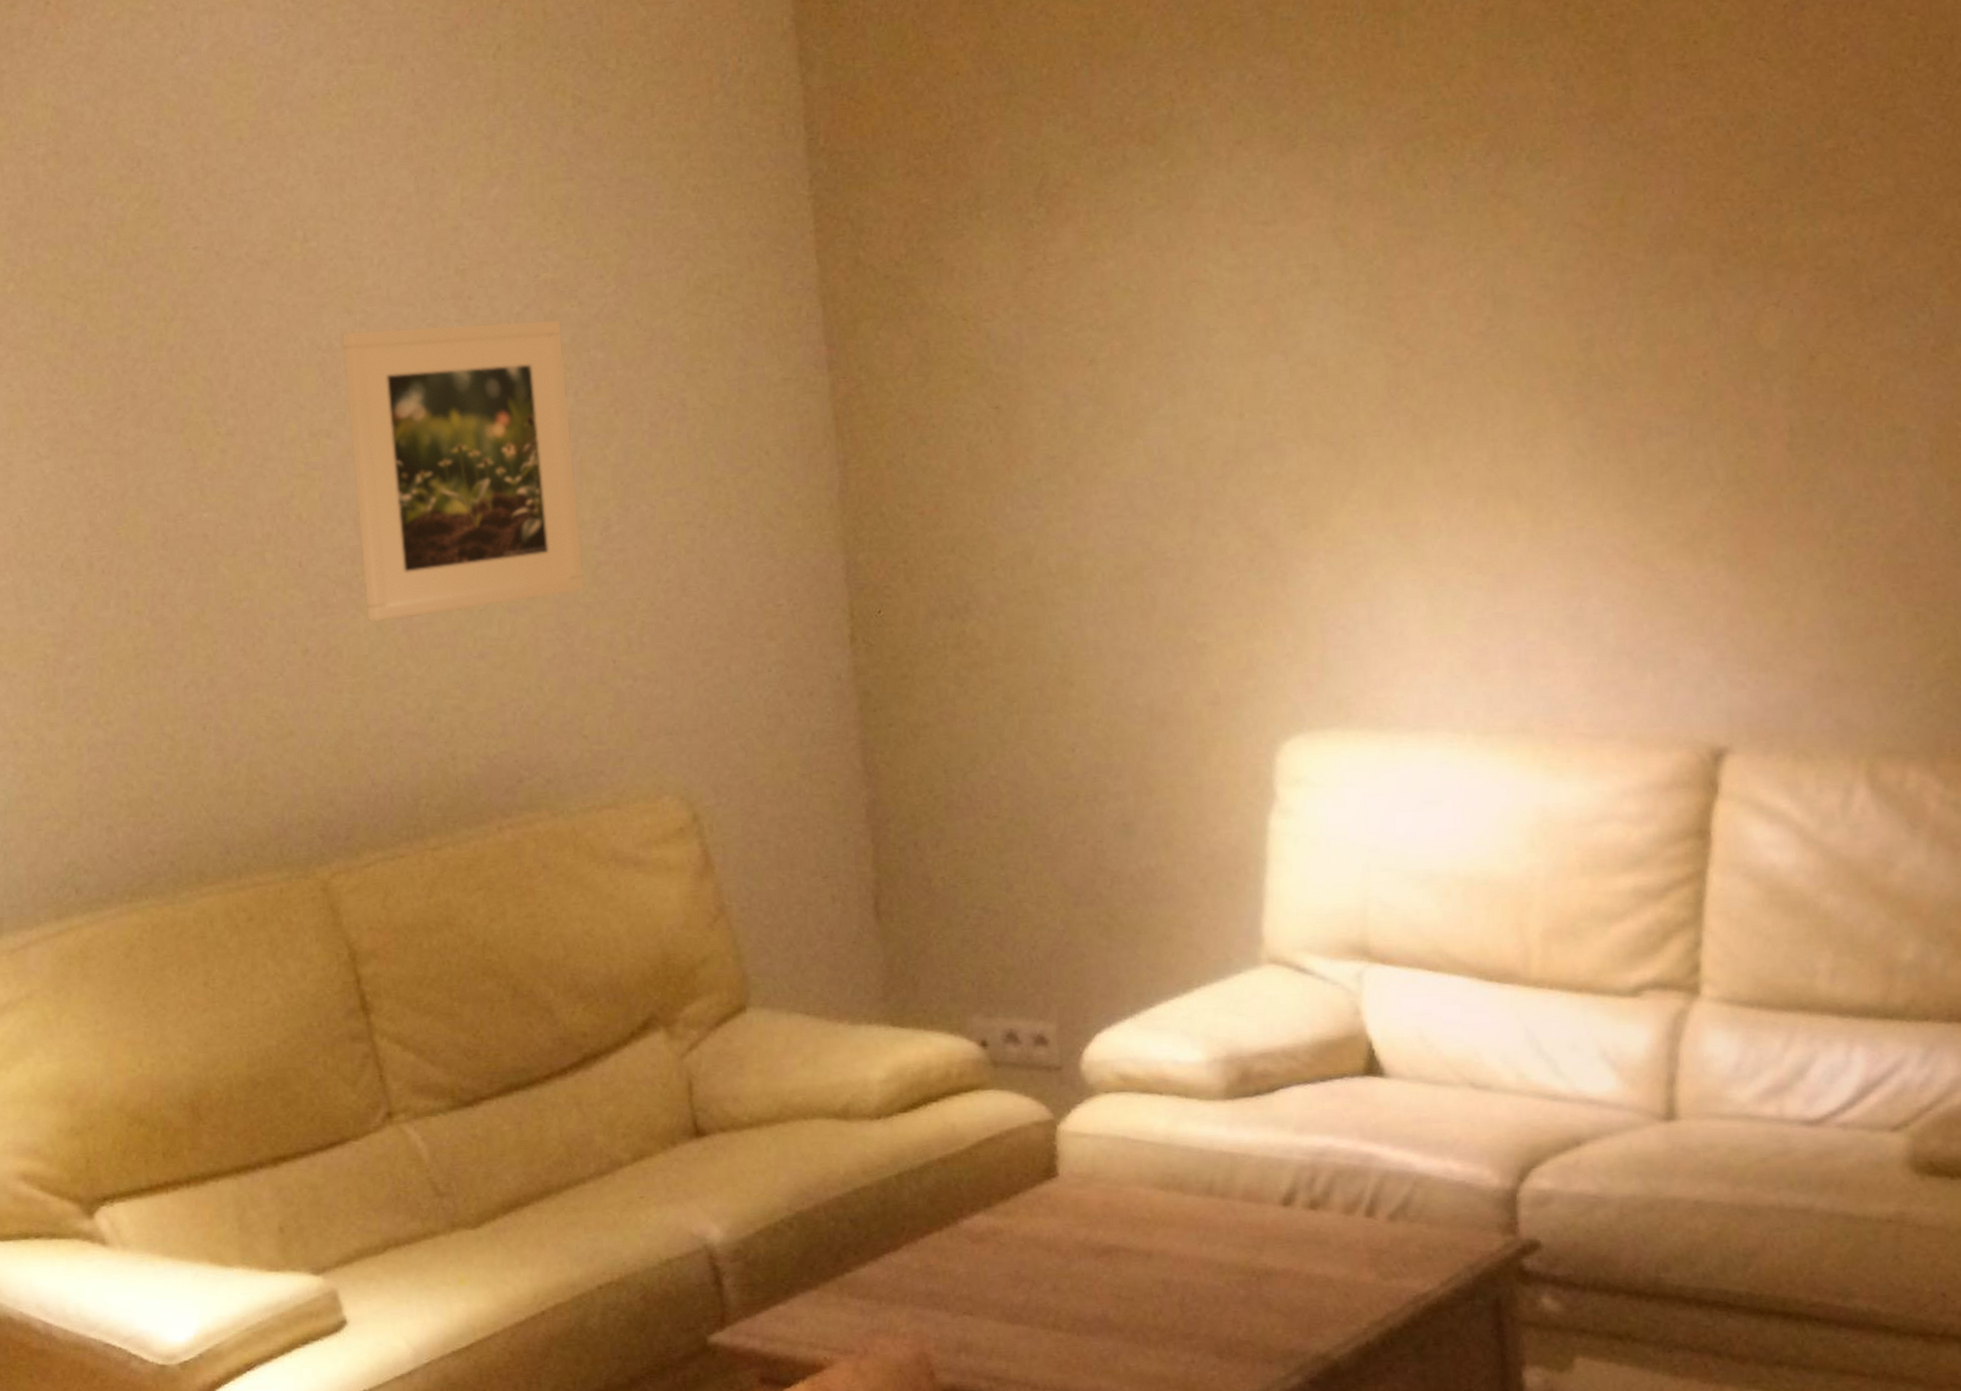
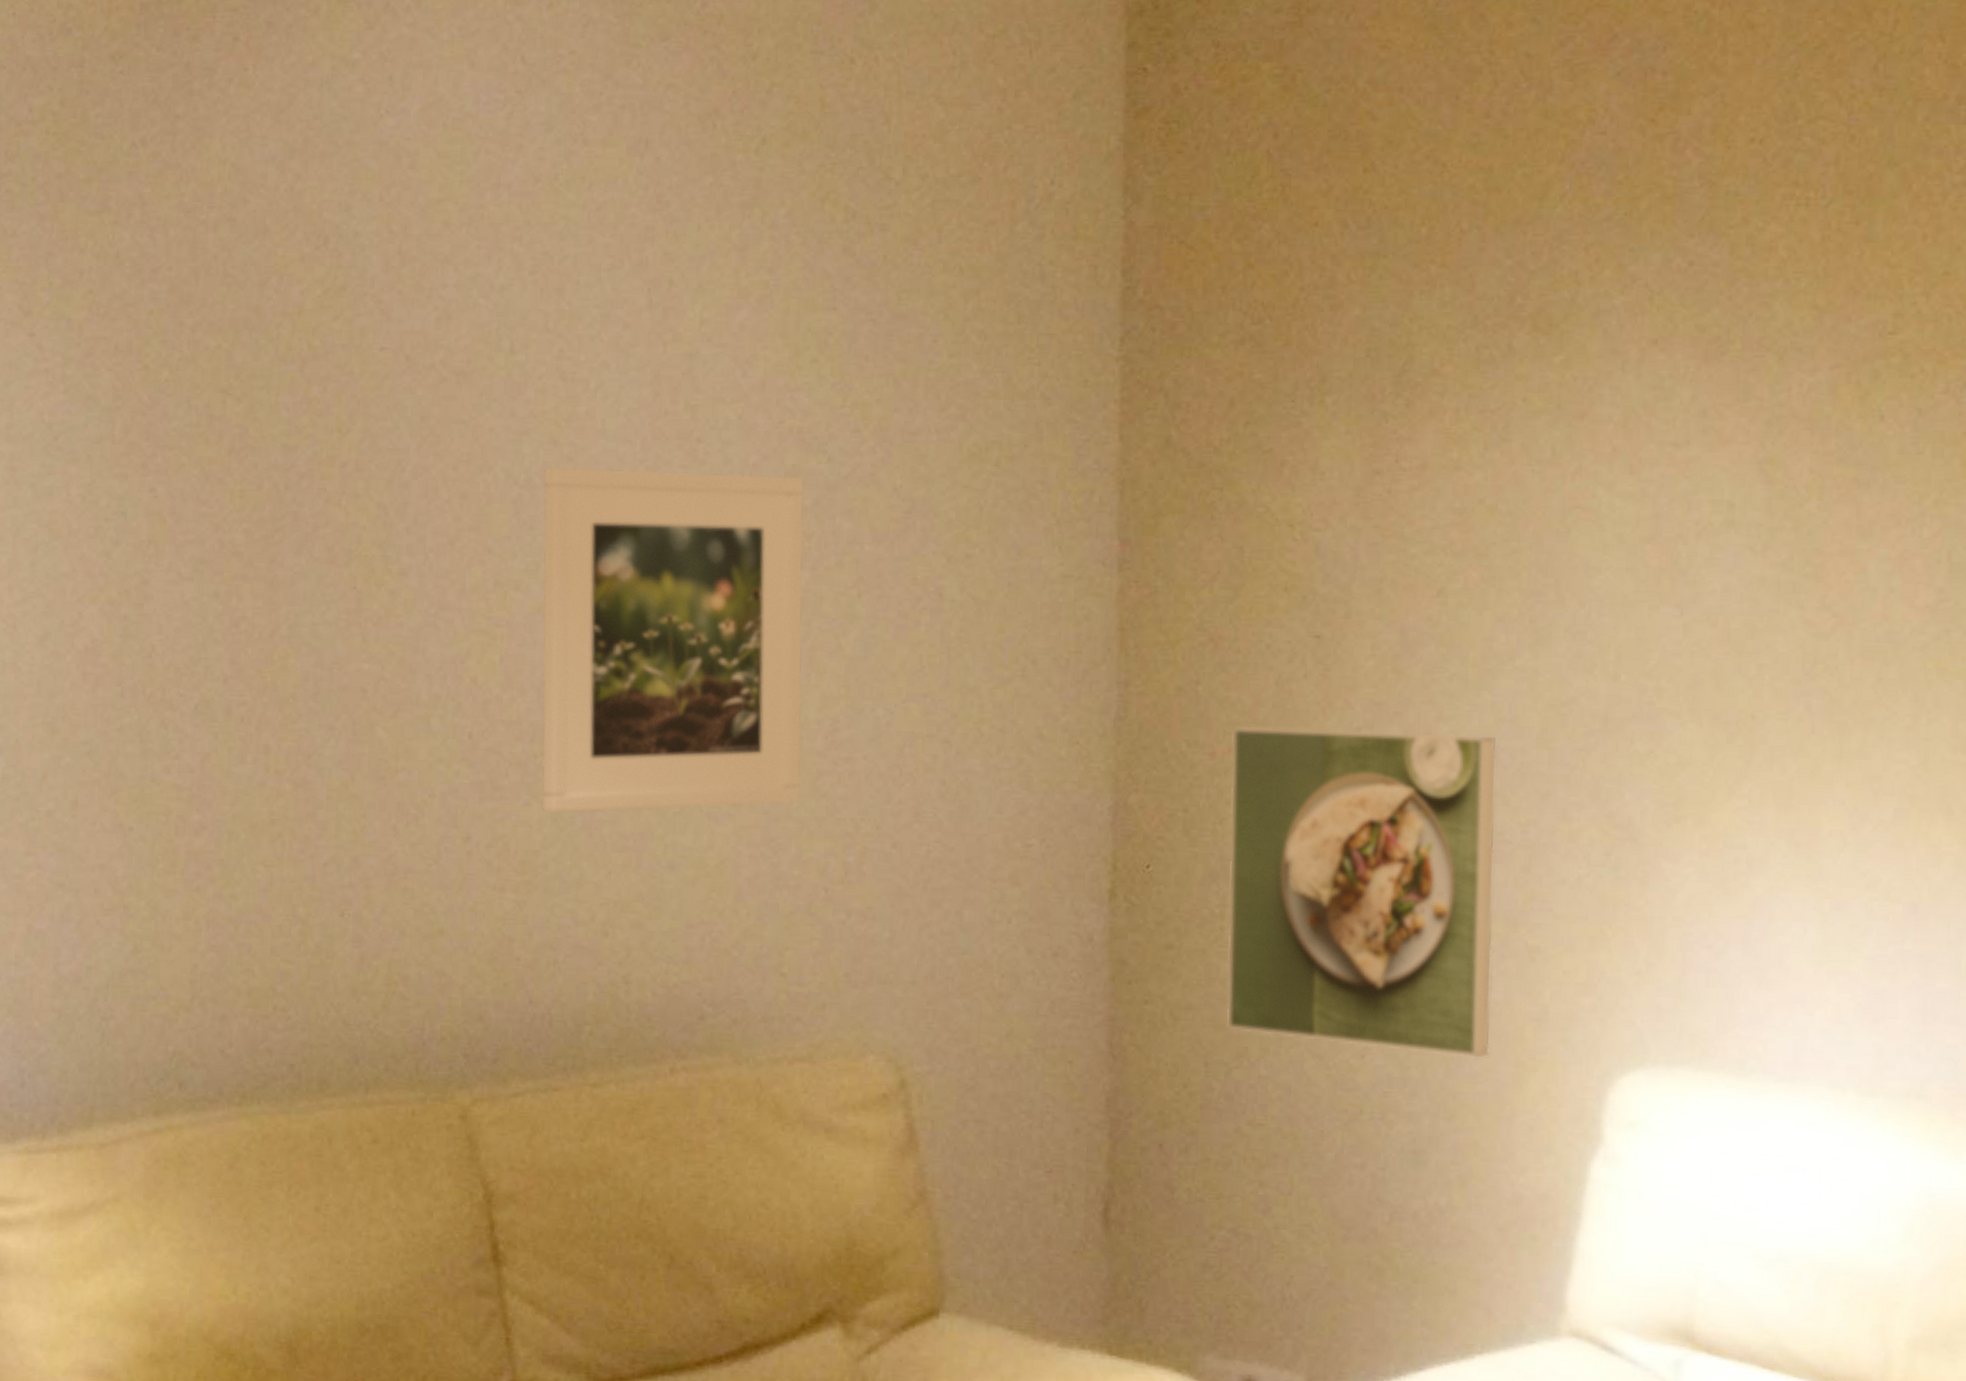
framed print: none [935,475,1176,742] -> present [1226,725,1497,1059]

